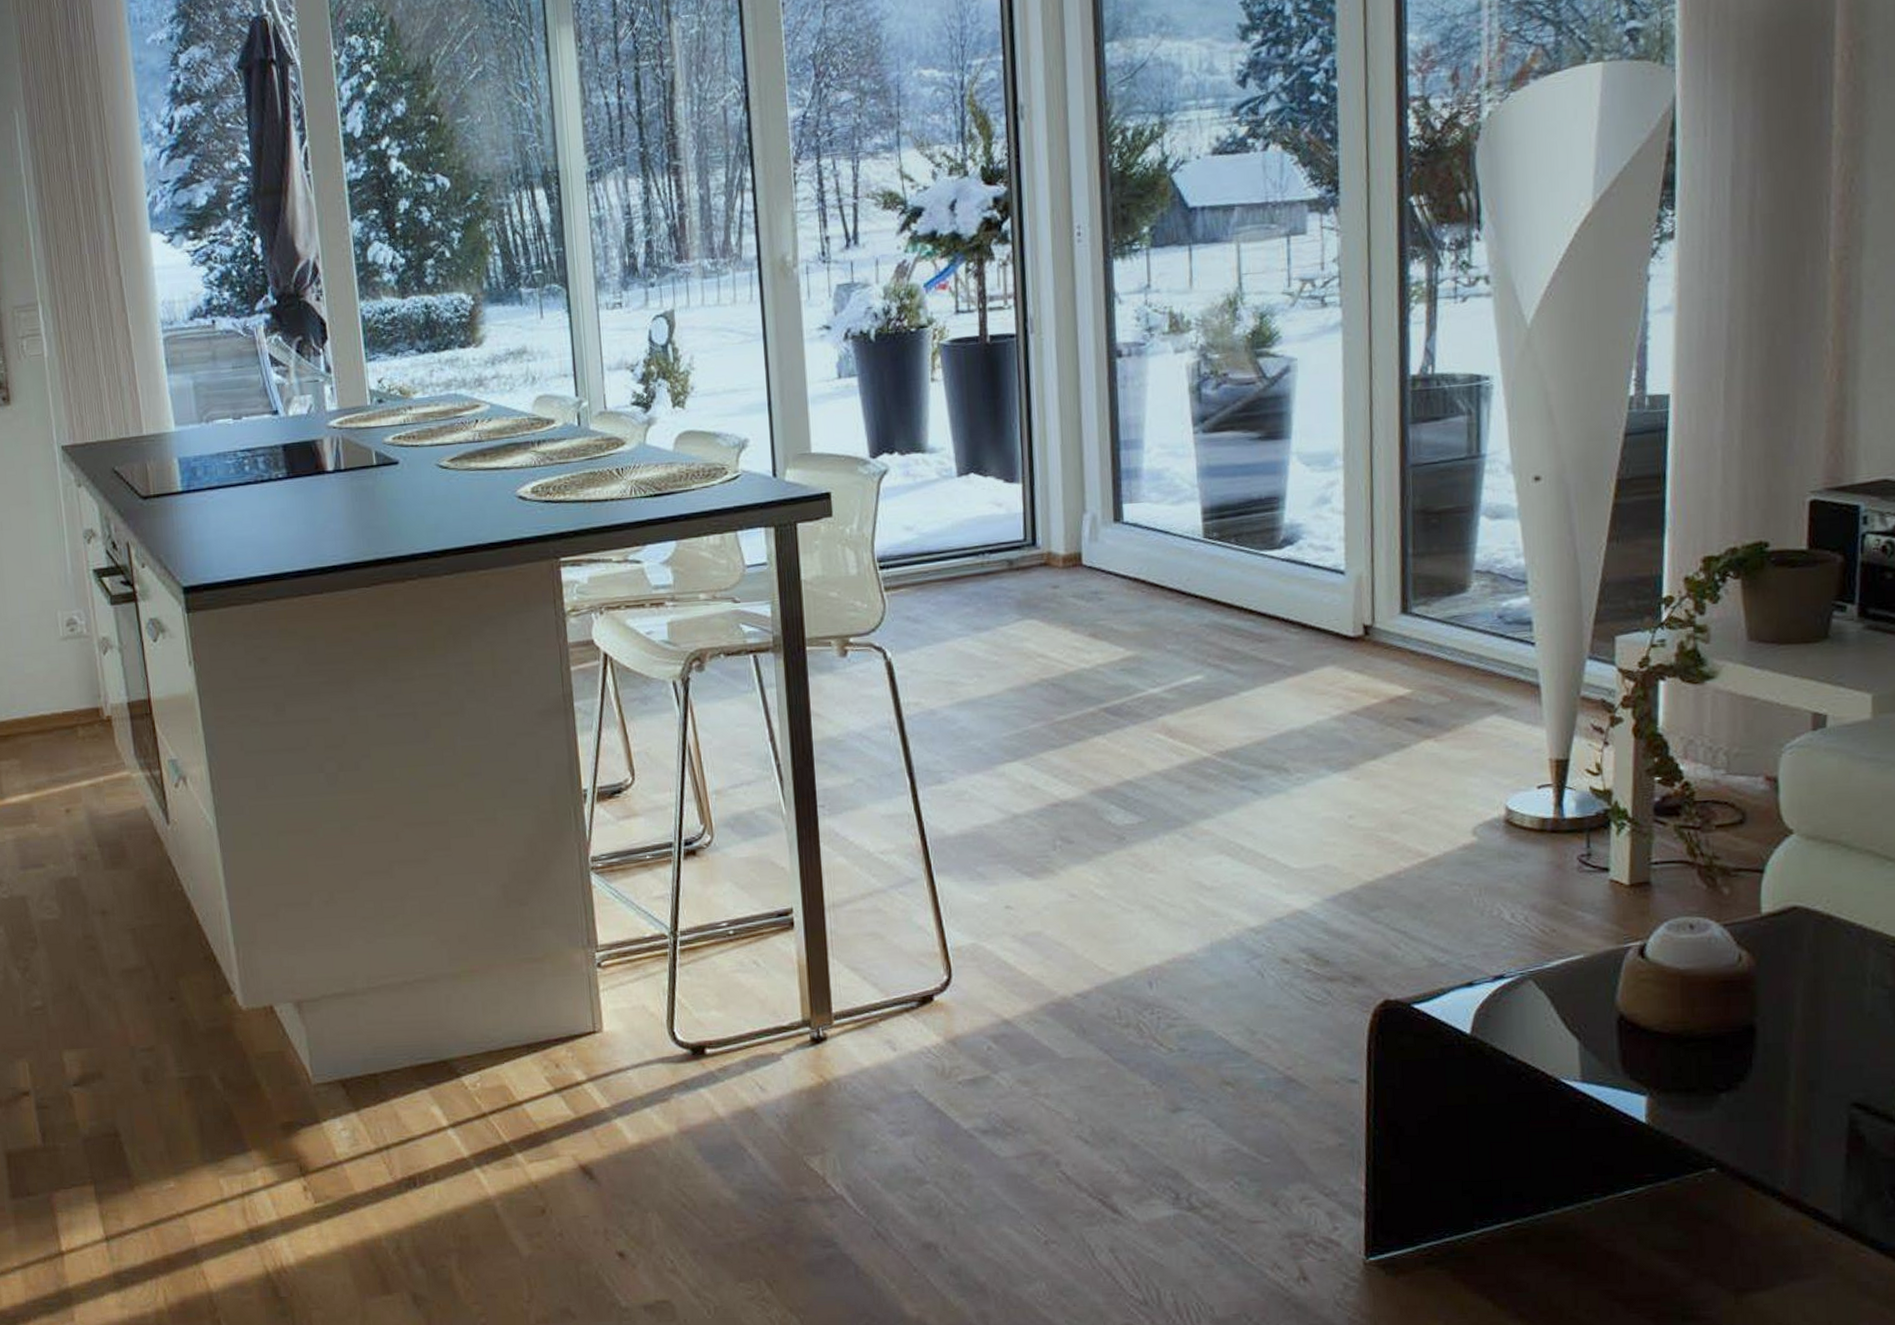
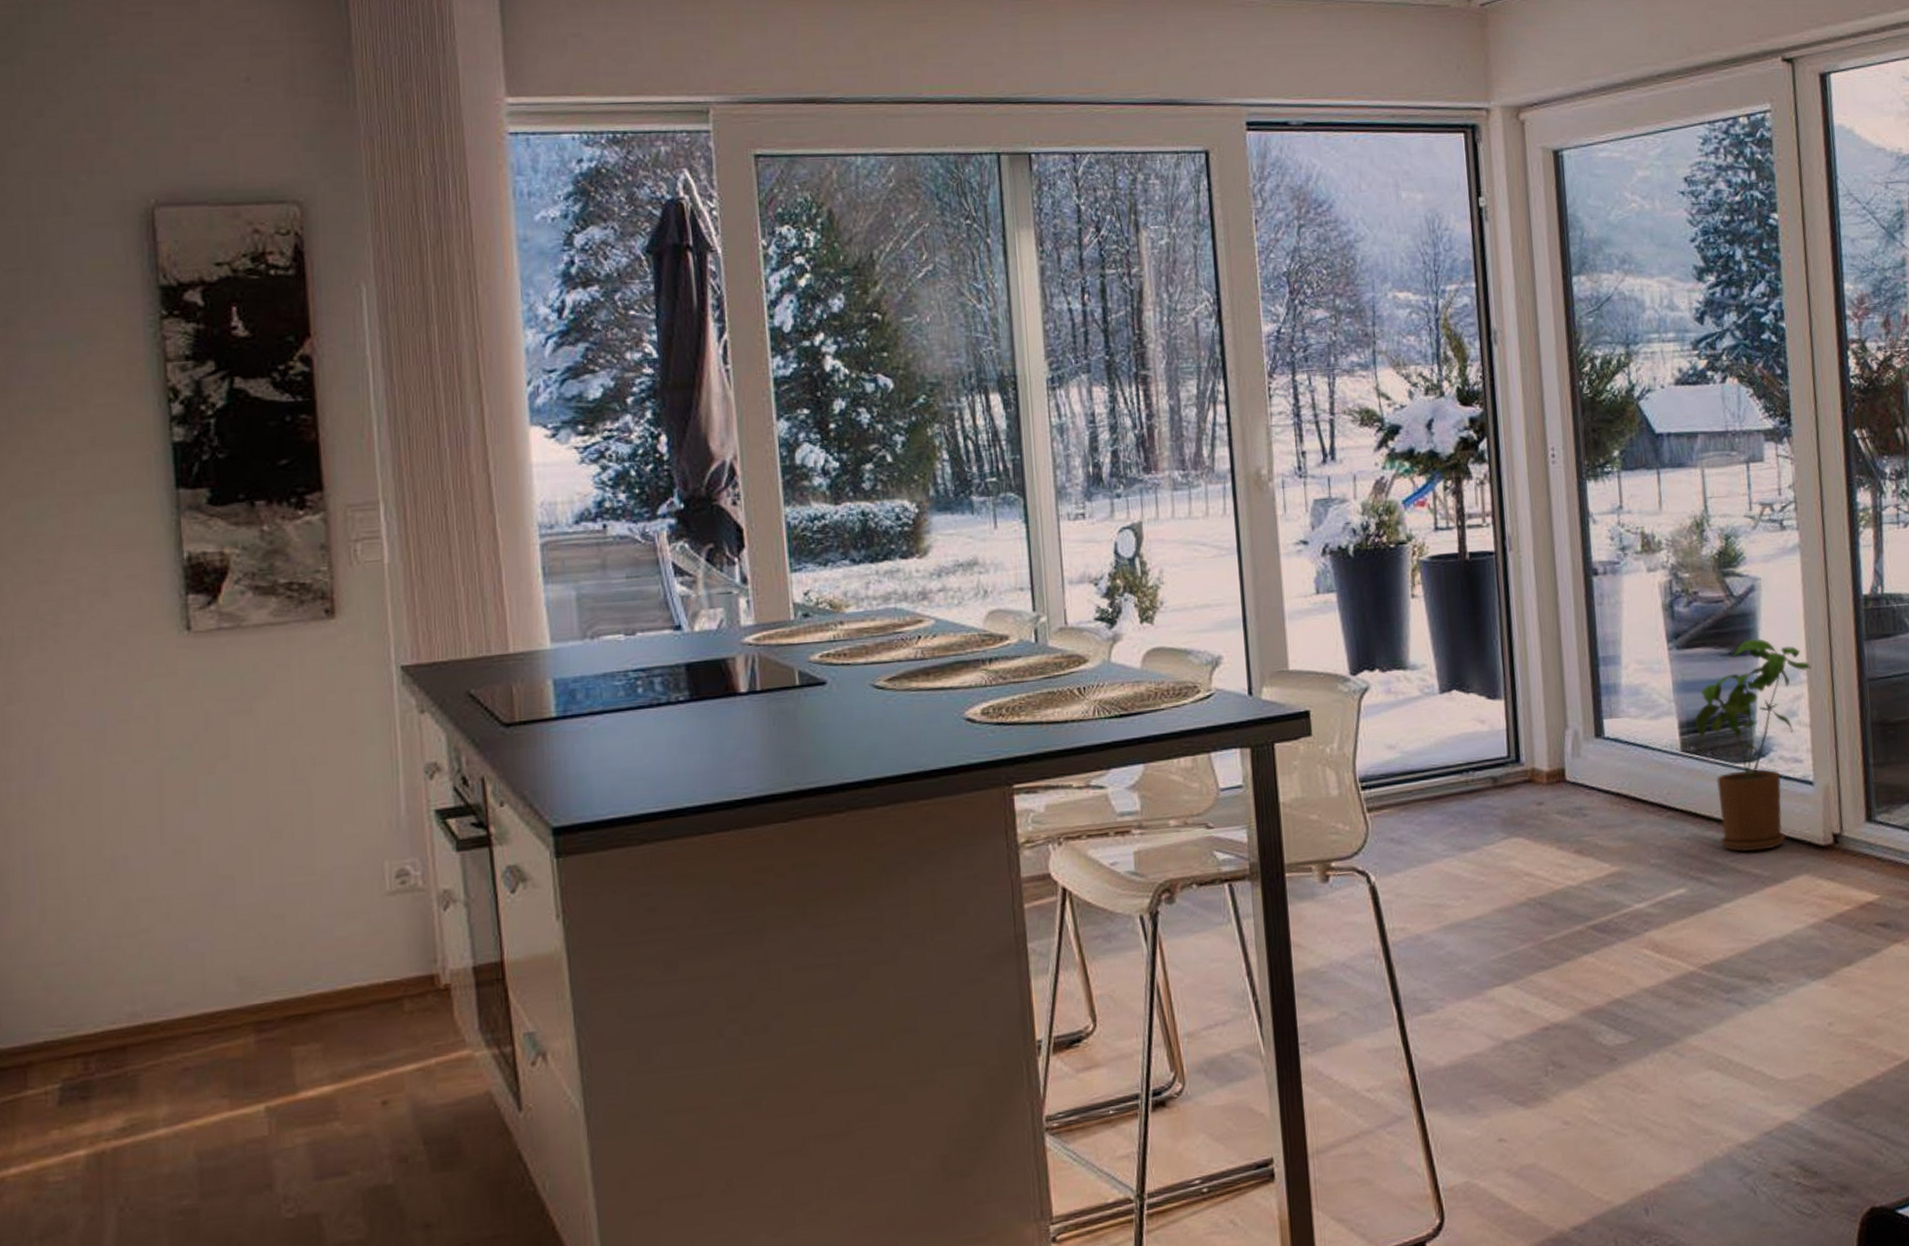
house plant: none [1219,422,1348,641] -> present [1695,639,1811,852]

